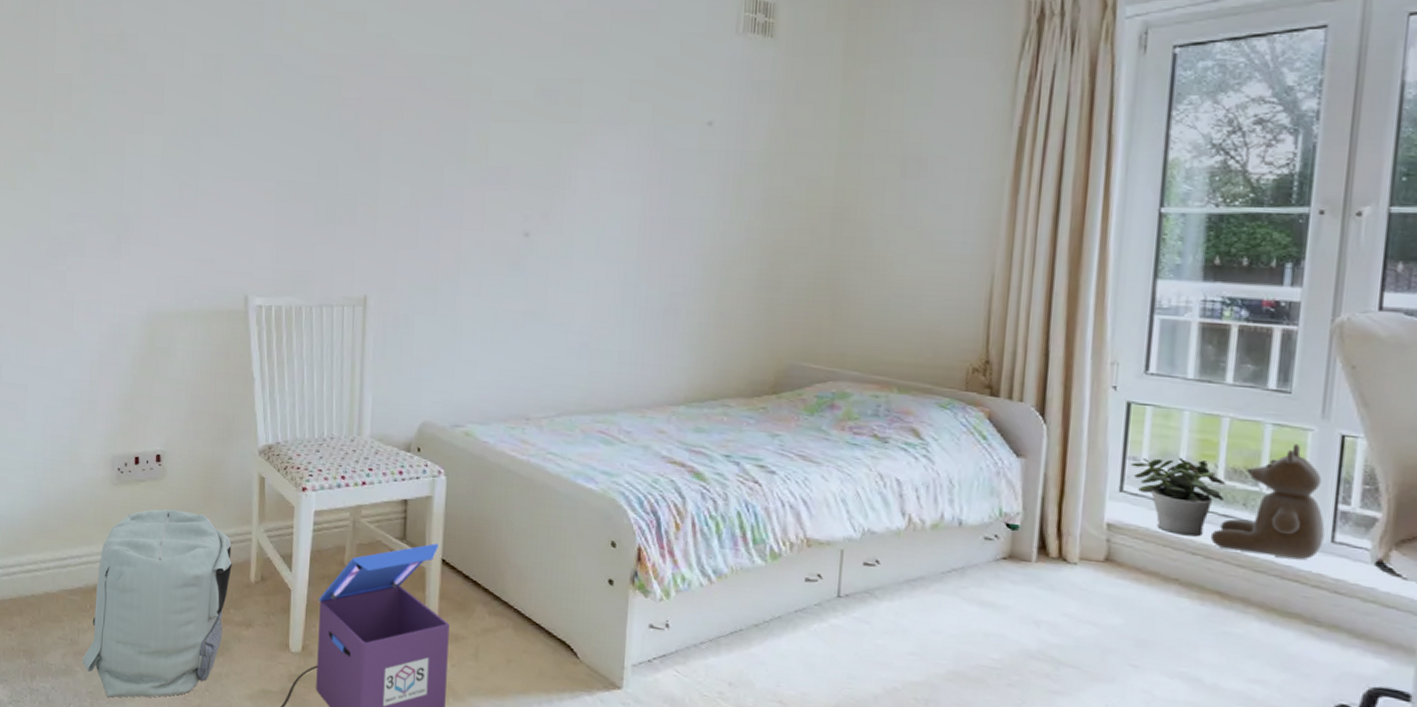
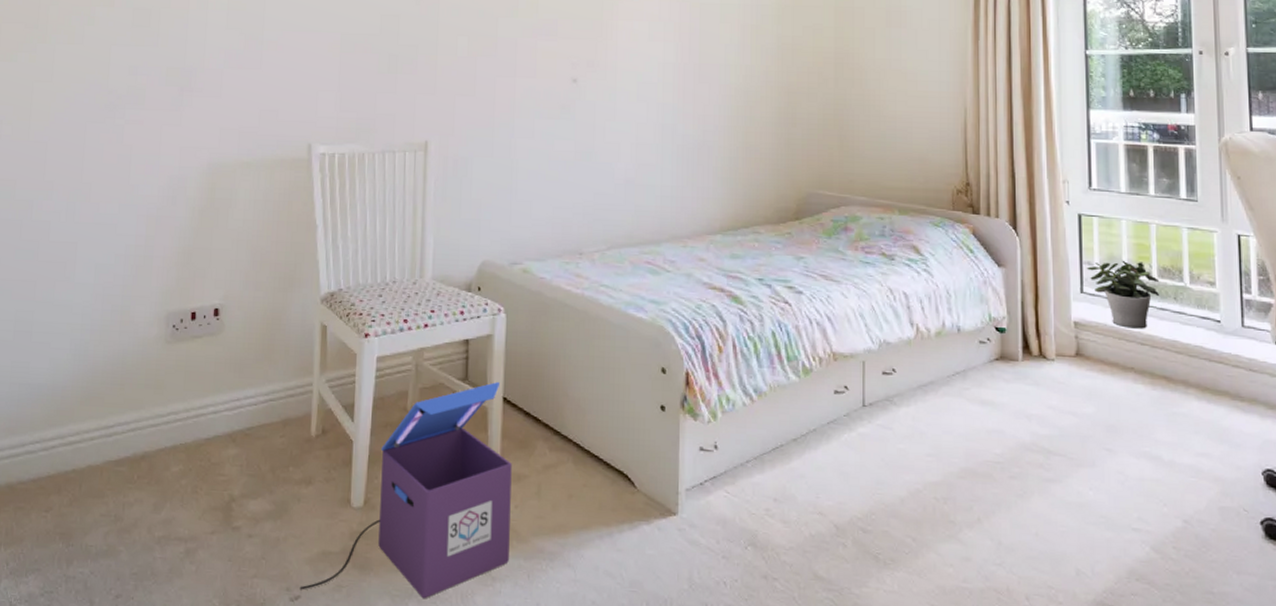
backpack: present [82,508,232,698] -> none [126,365,292,577]
stuffed bear: present [1210,444,1325,560] -> none [1153,244,1236,344]

